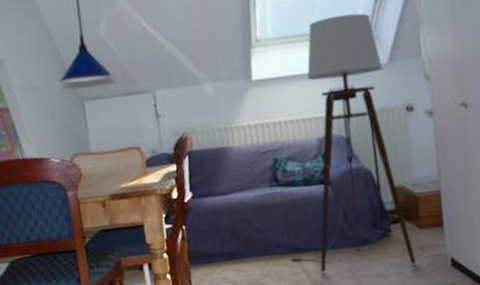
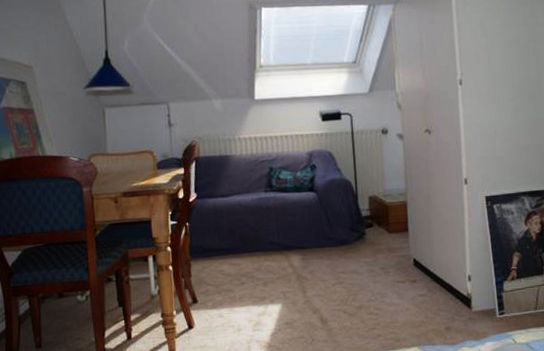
floor lamp: present [289,13,416,273] -> none [278,50,385,268]

